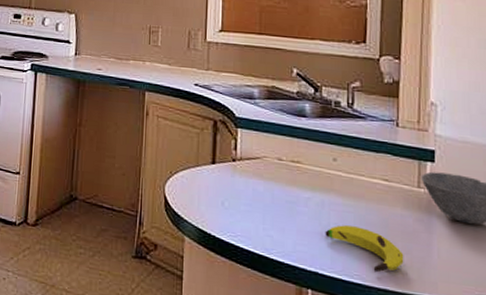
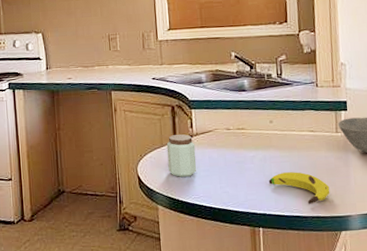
peanut butter: none [202,154,237,208] -> present [166,134,197,177]

